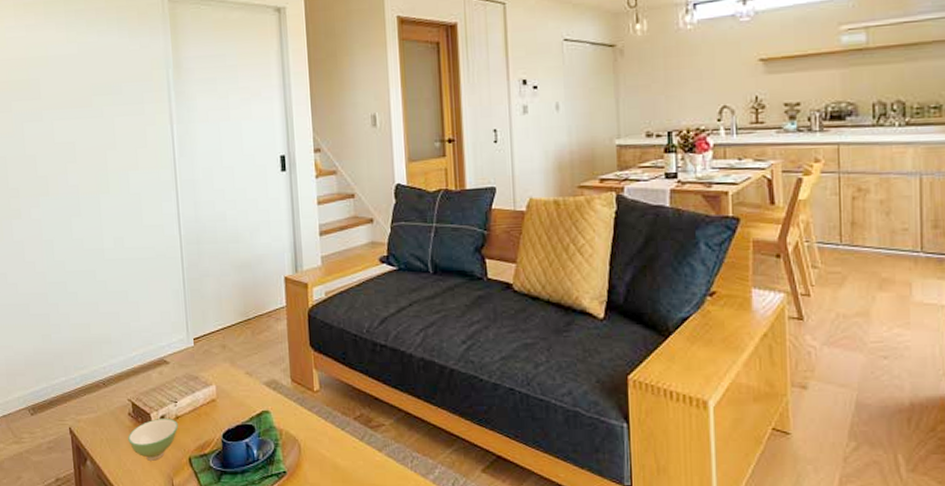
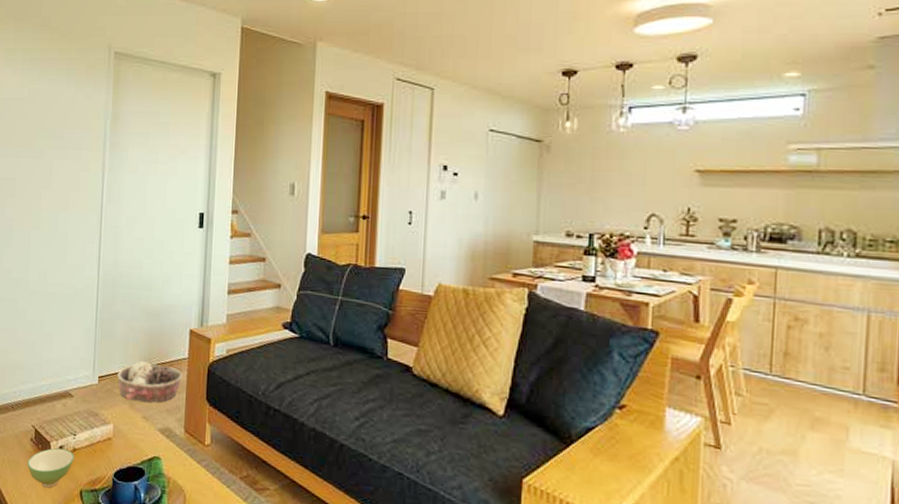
decorative basket: none [214,316,283,358] -> present [117,361,183,403]

